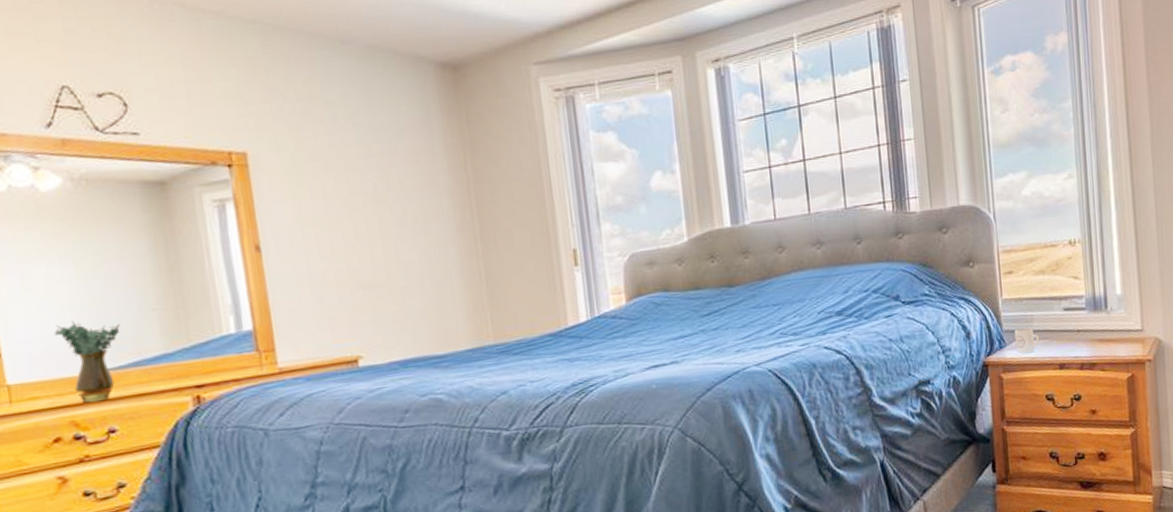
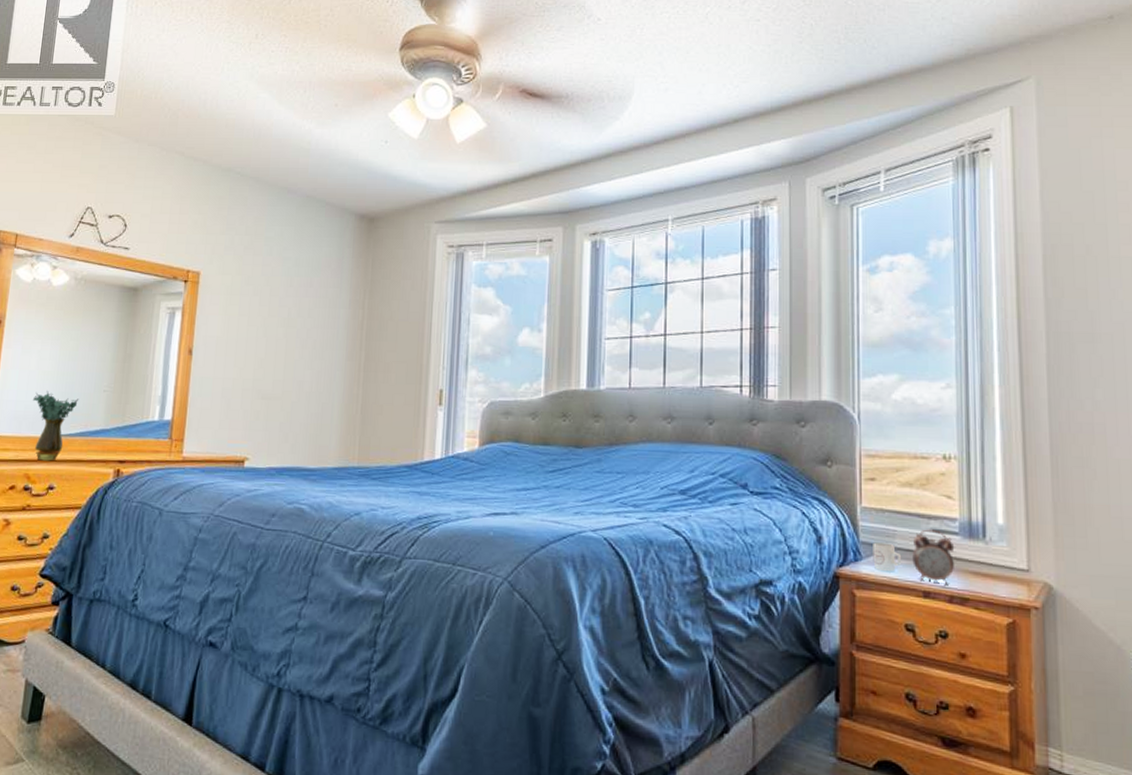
alarm clock: none [1048,308,1083,356] -> present [912,529,955,584]

